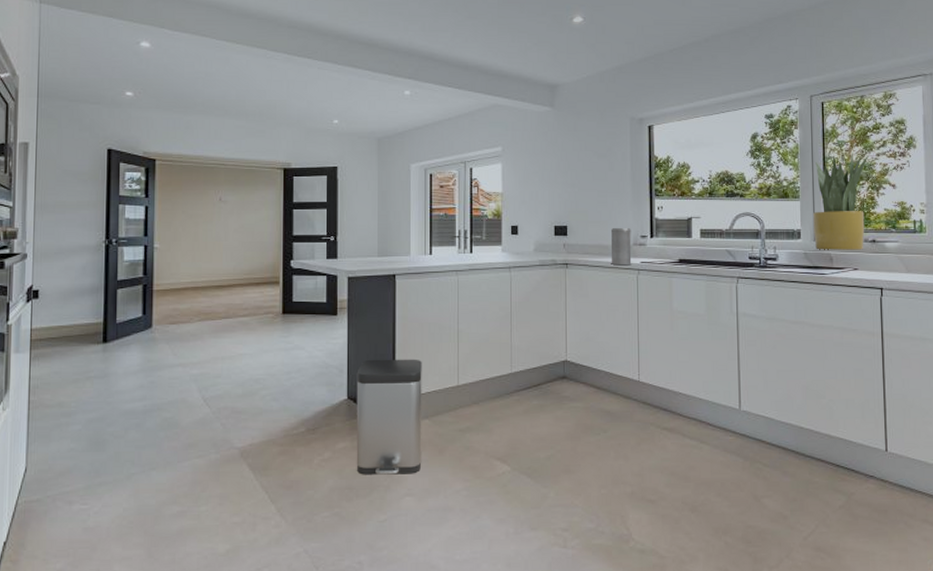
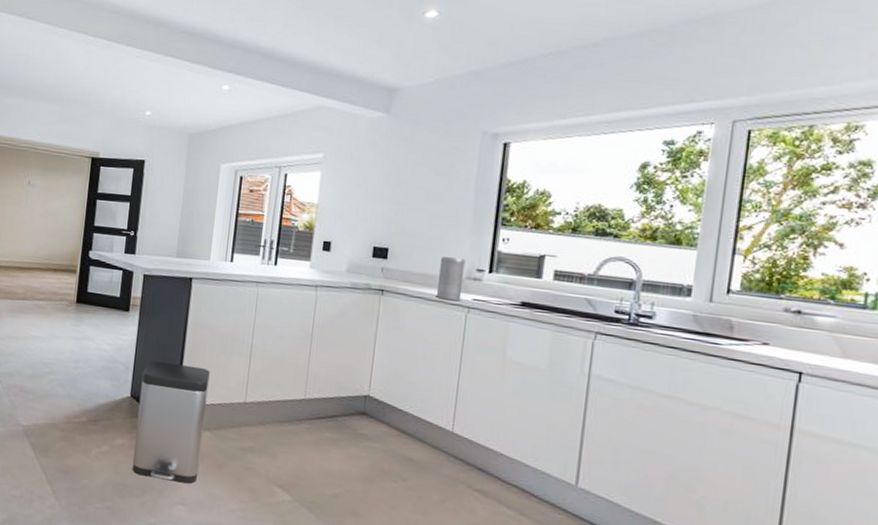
planter: present [813,151,869,250] -> none [709,196,809,321]

